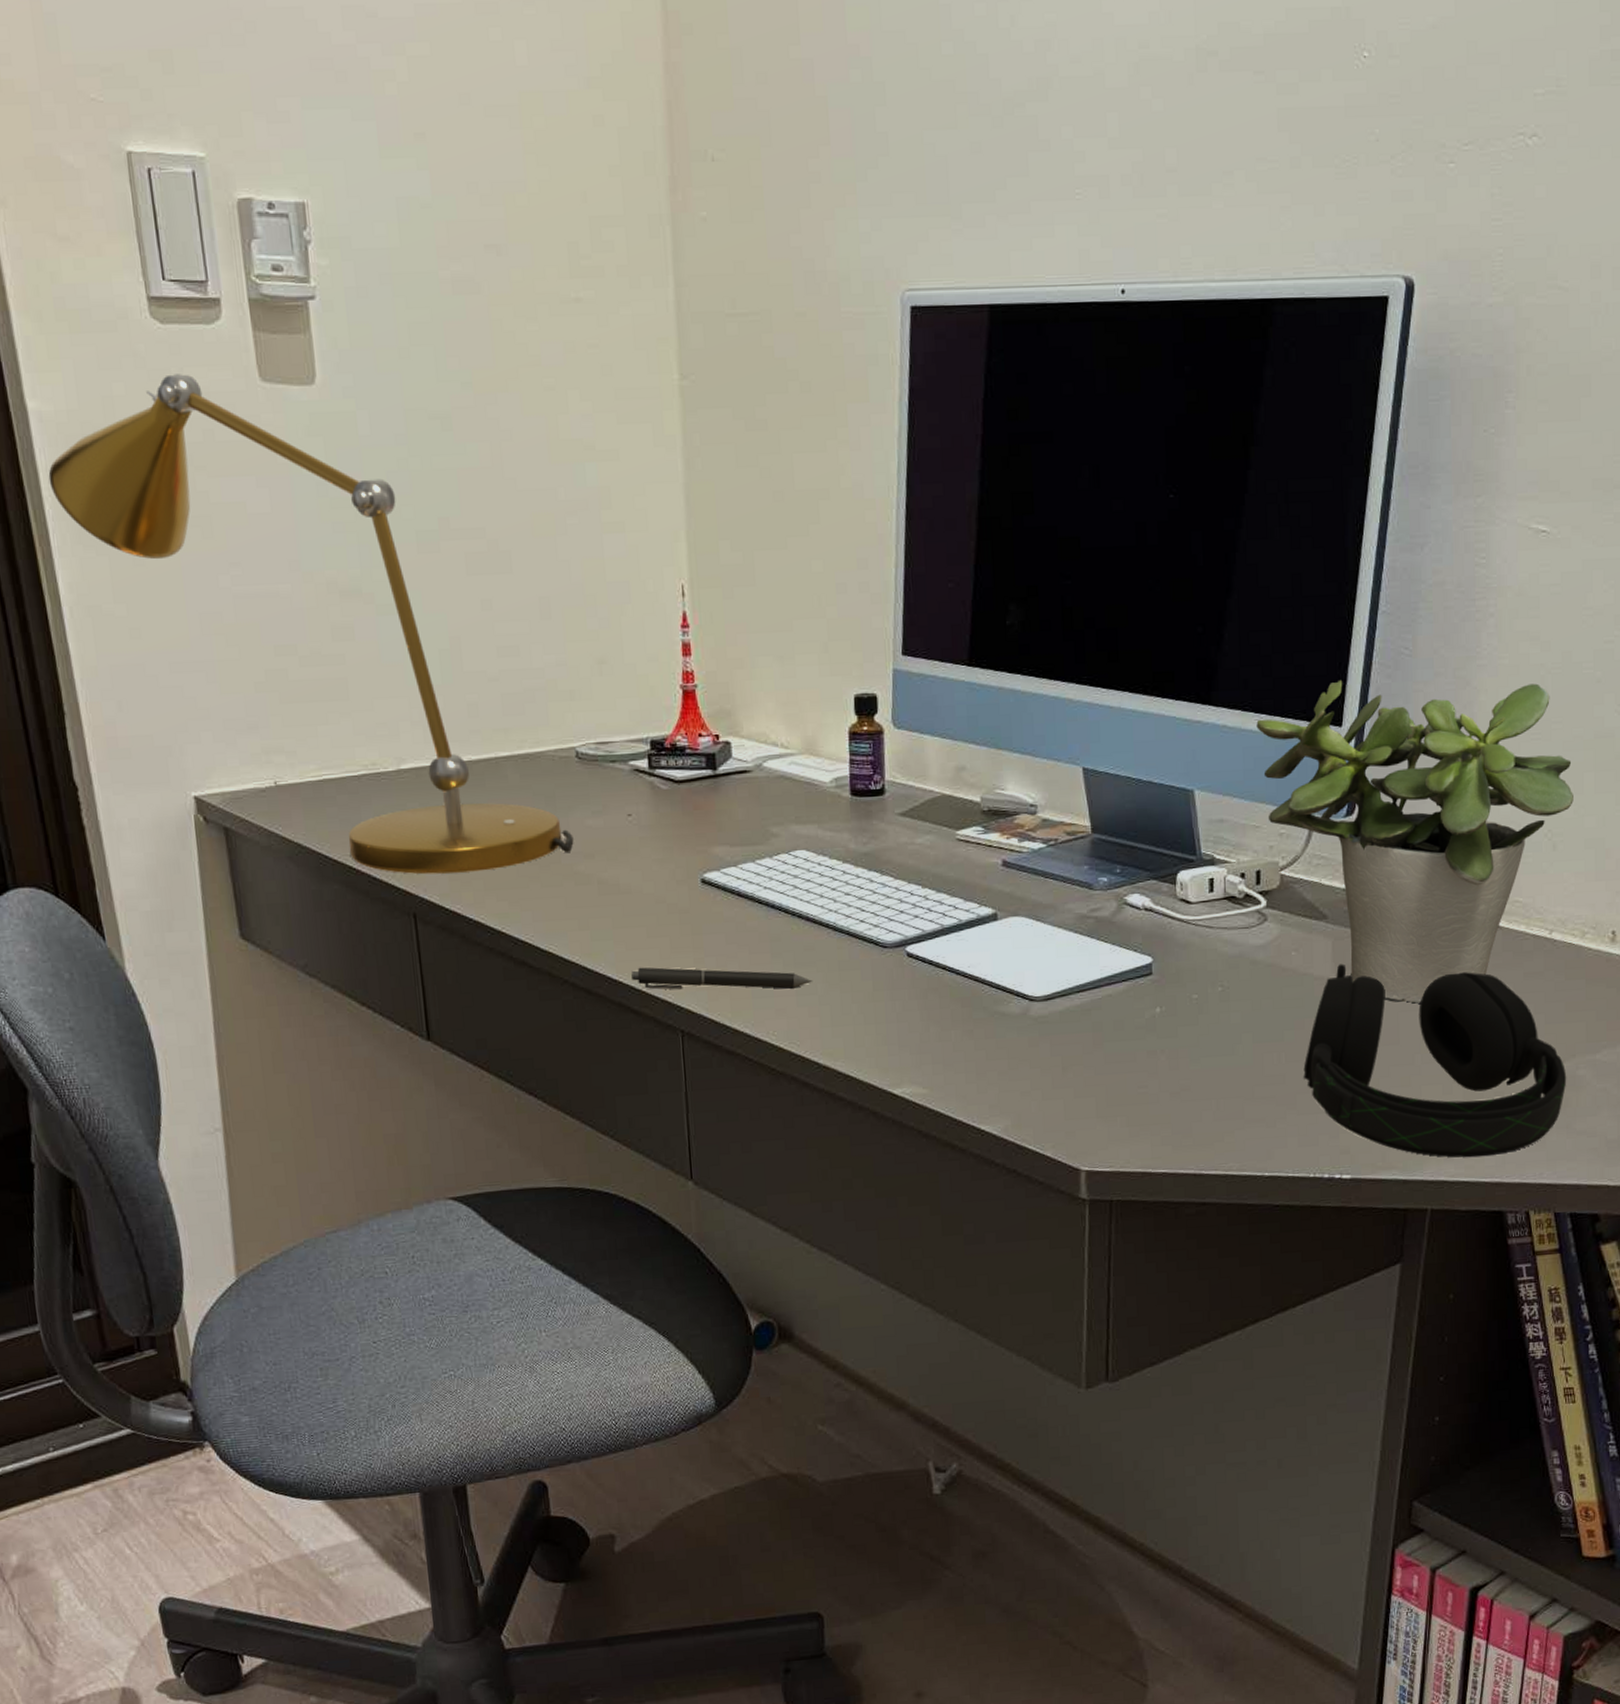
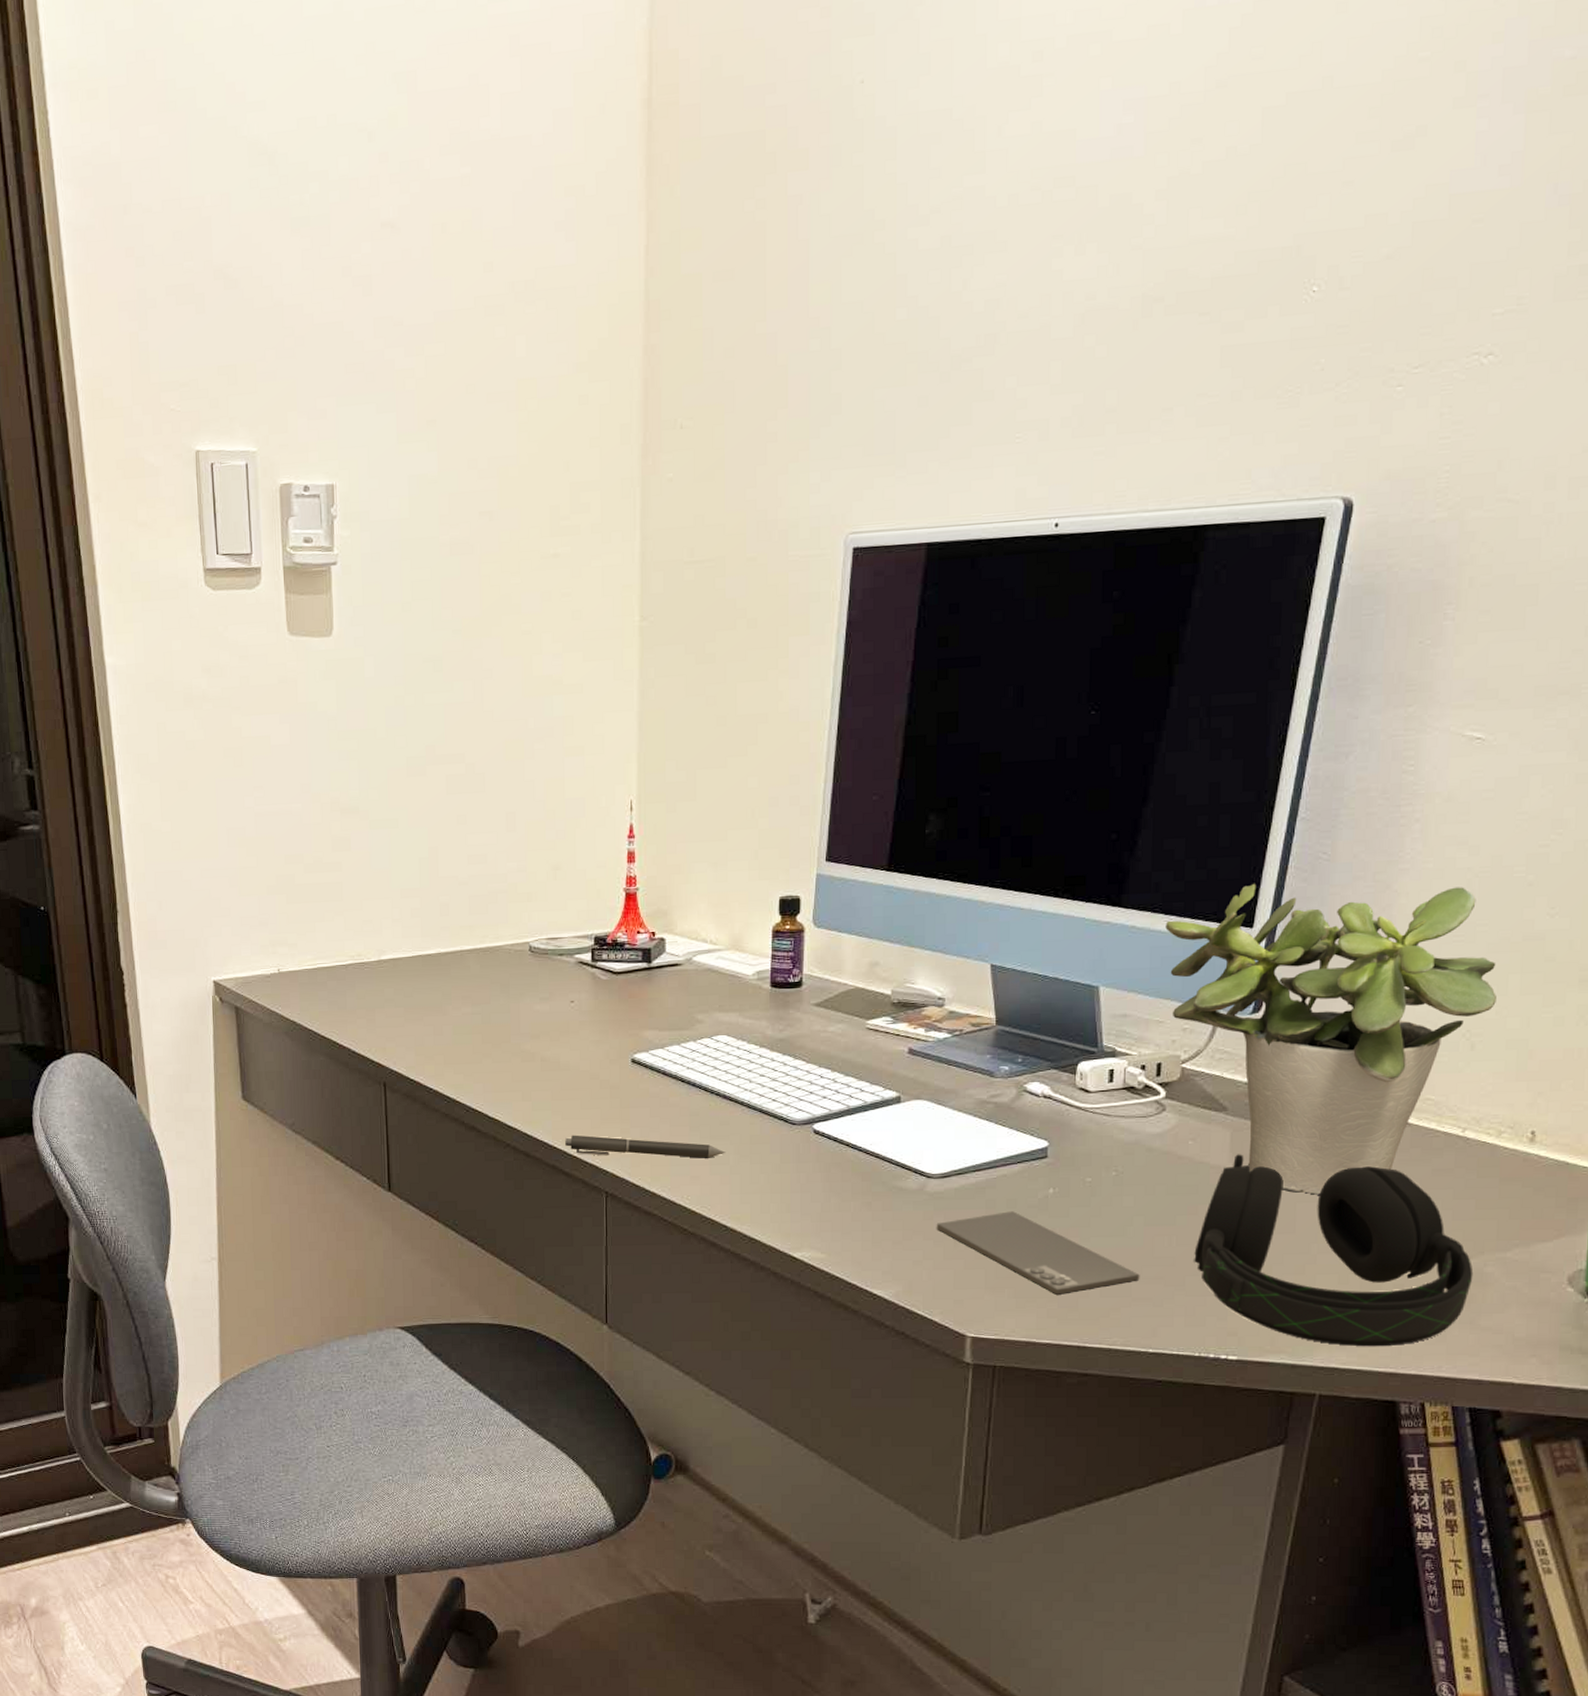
desk lamp: present [48,374,574,874] -> none [118,631,523,1050]
smartphone: none [1042,1033,1252,1120] -> present [936,1211,1140,1295]

